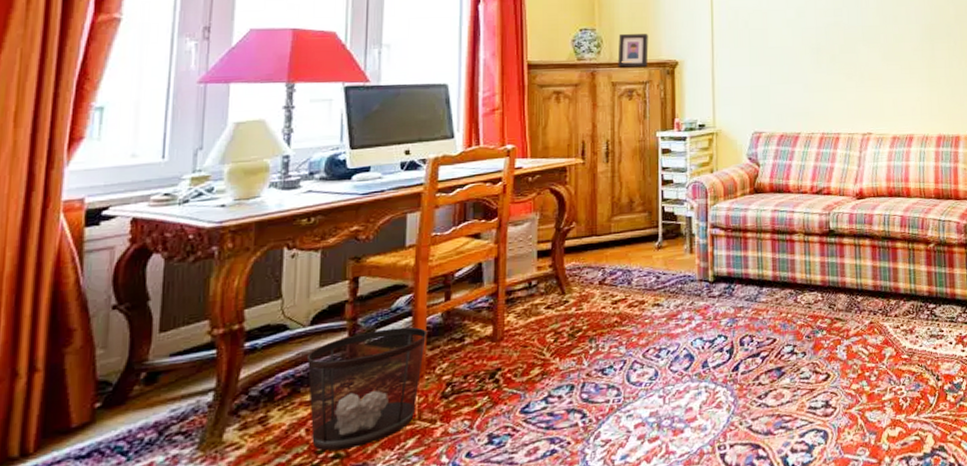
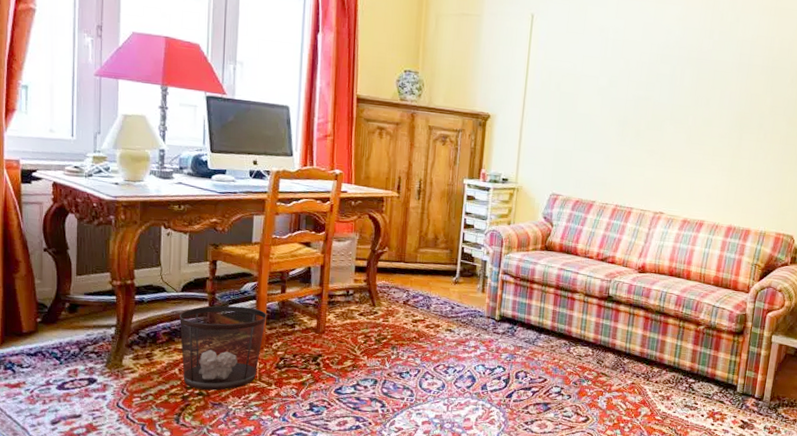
picture frame: present [617,34,649,69] -> none [435,80,466,117]

